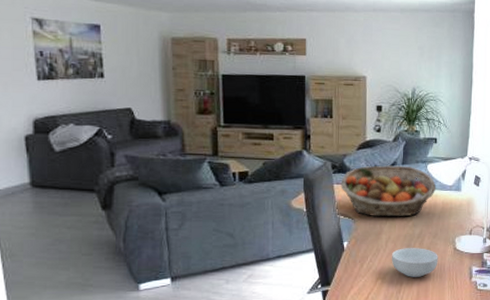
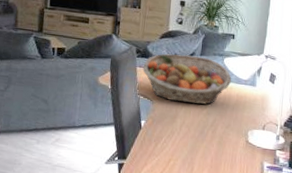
cereal bowl: present [392,248,438,277] -> none [185,133,230,165]

